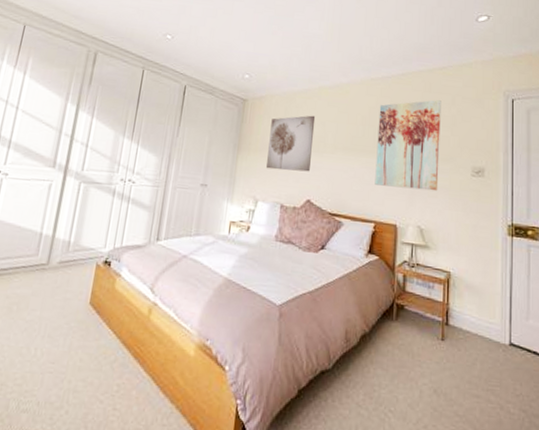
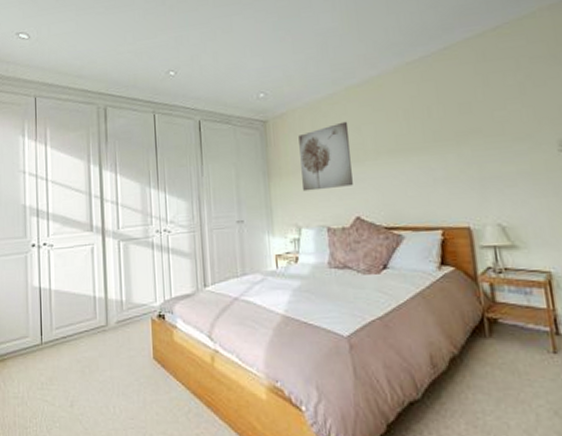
wall art: present [375,100,441,192] -> none [422,68,517,186]

